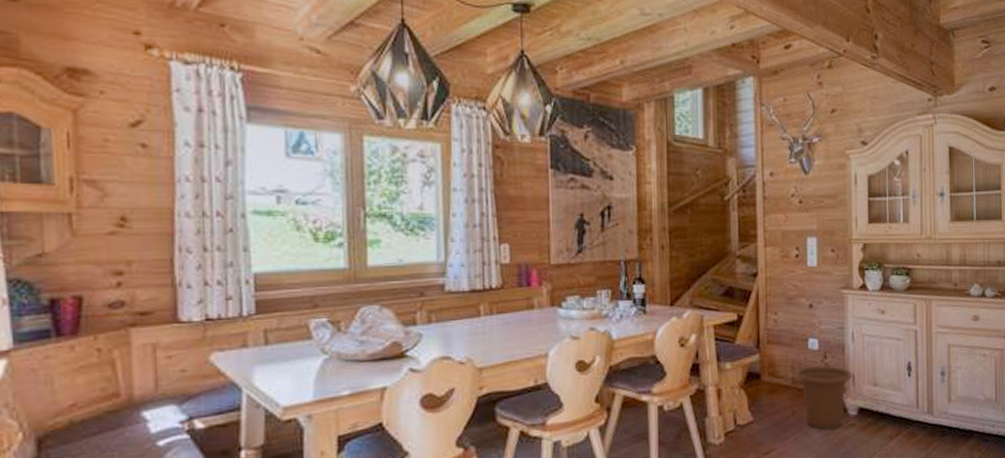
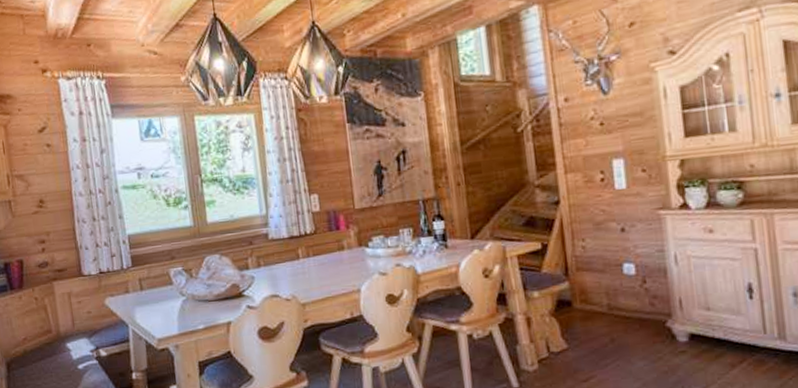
basket: present [795,365,852,430] -> none [611,290,679,358]

